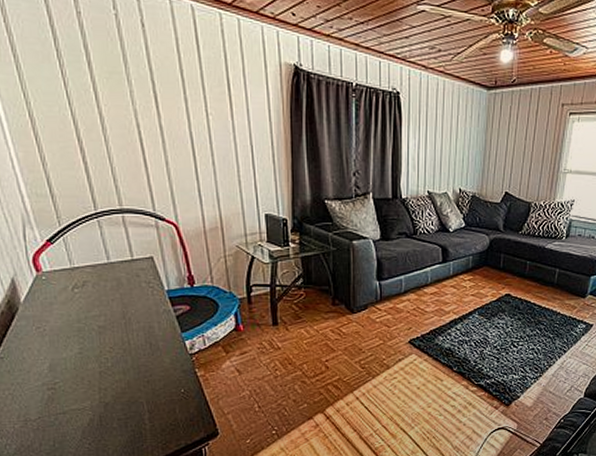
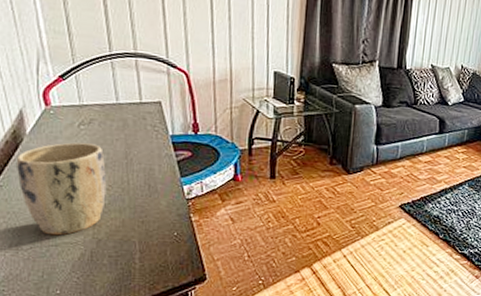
plant pot: none [15,307,109,403] -> present [17,142,107,236]

